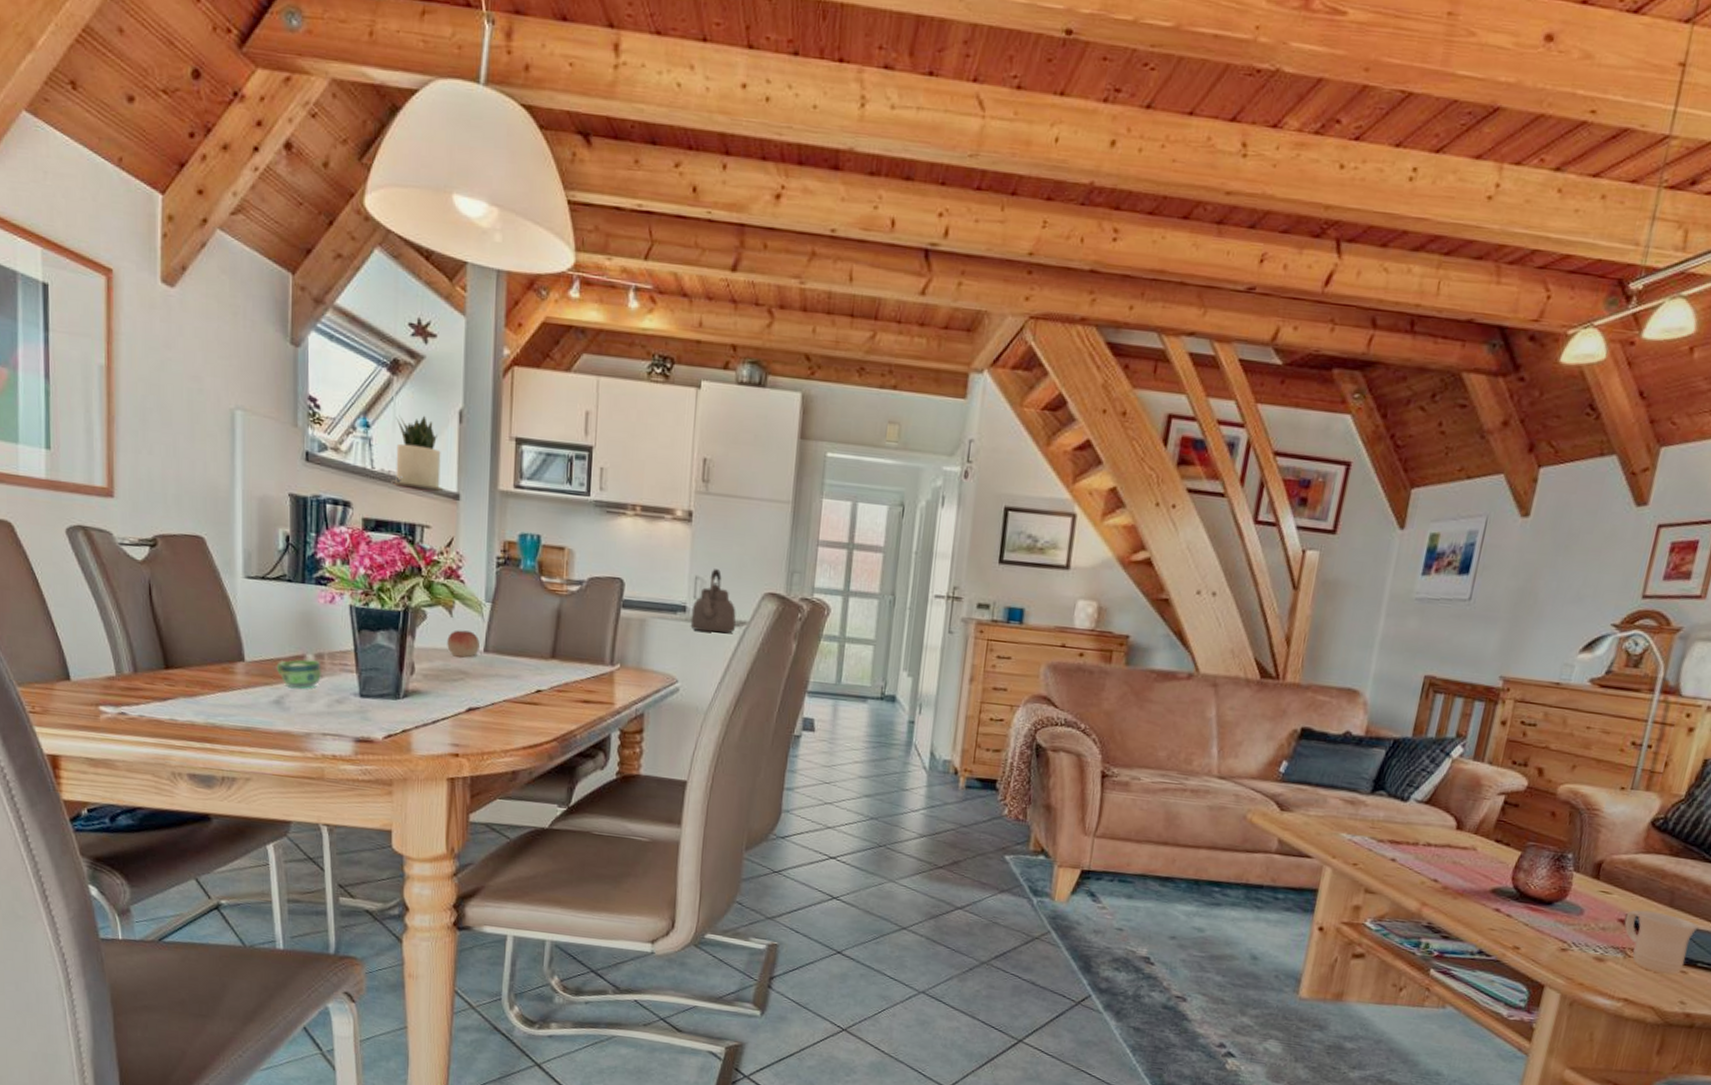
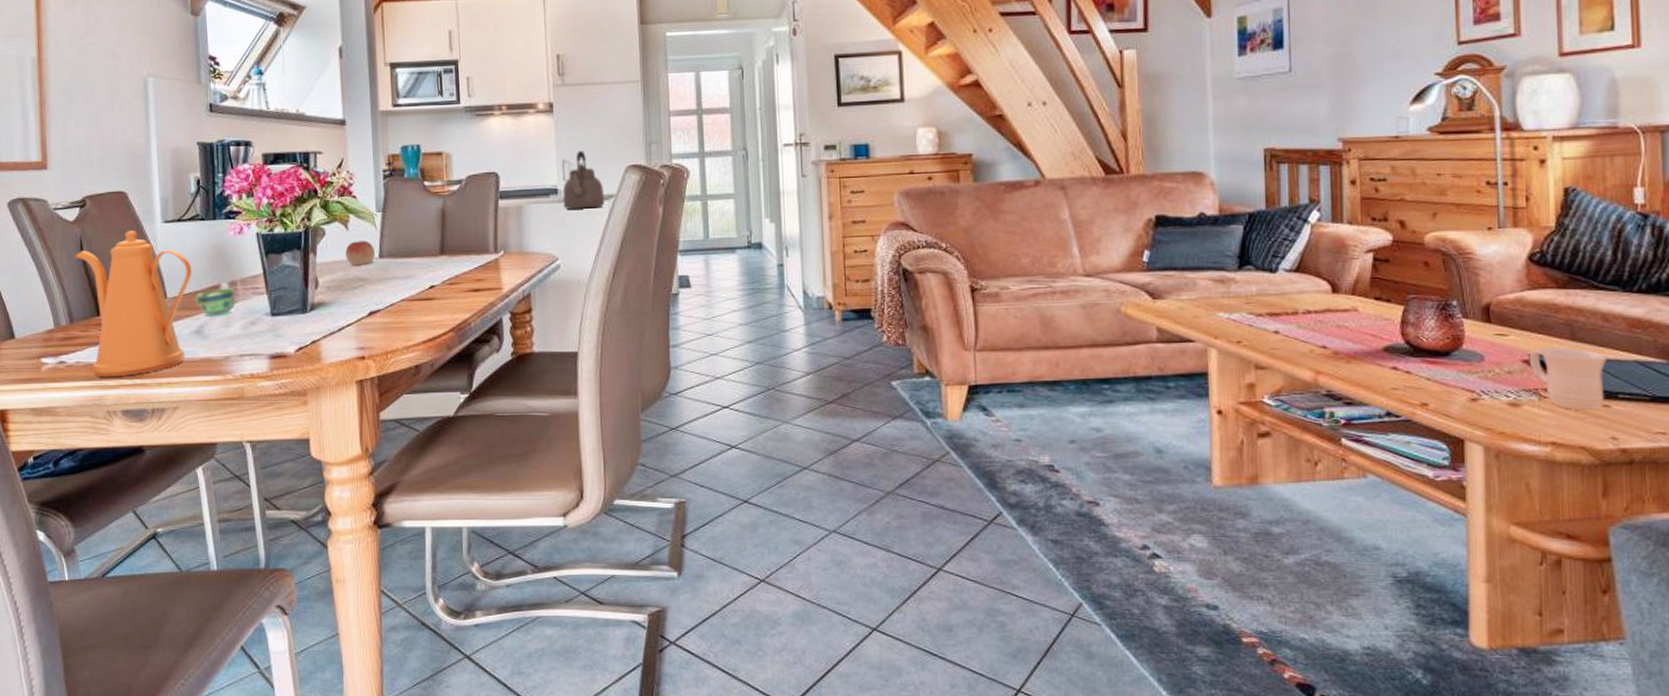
coffee pot: none [142,581,275,739] -> present [75,231,192,378]
planter: present [391,415,444,493] -> none [285,56,331,123]

